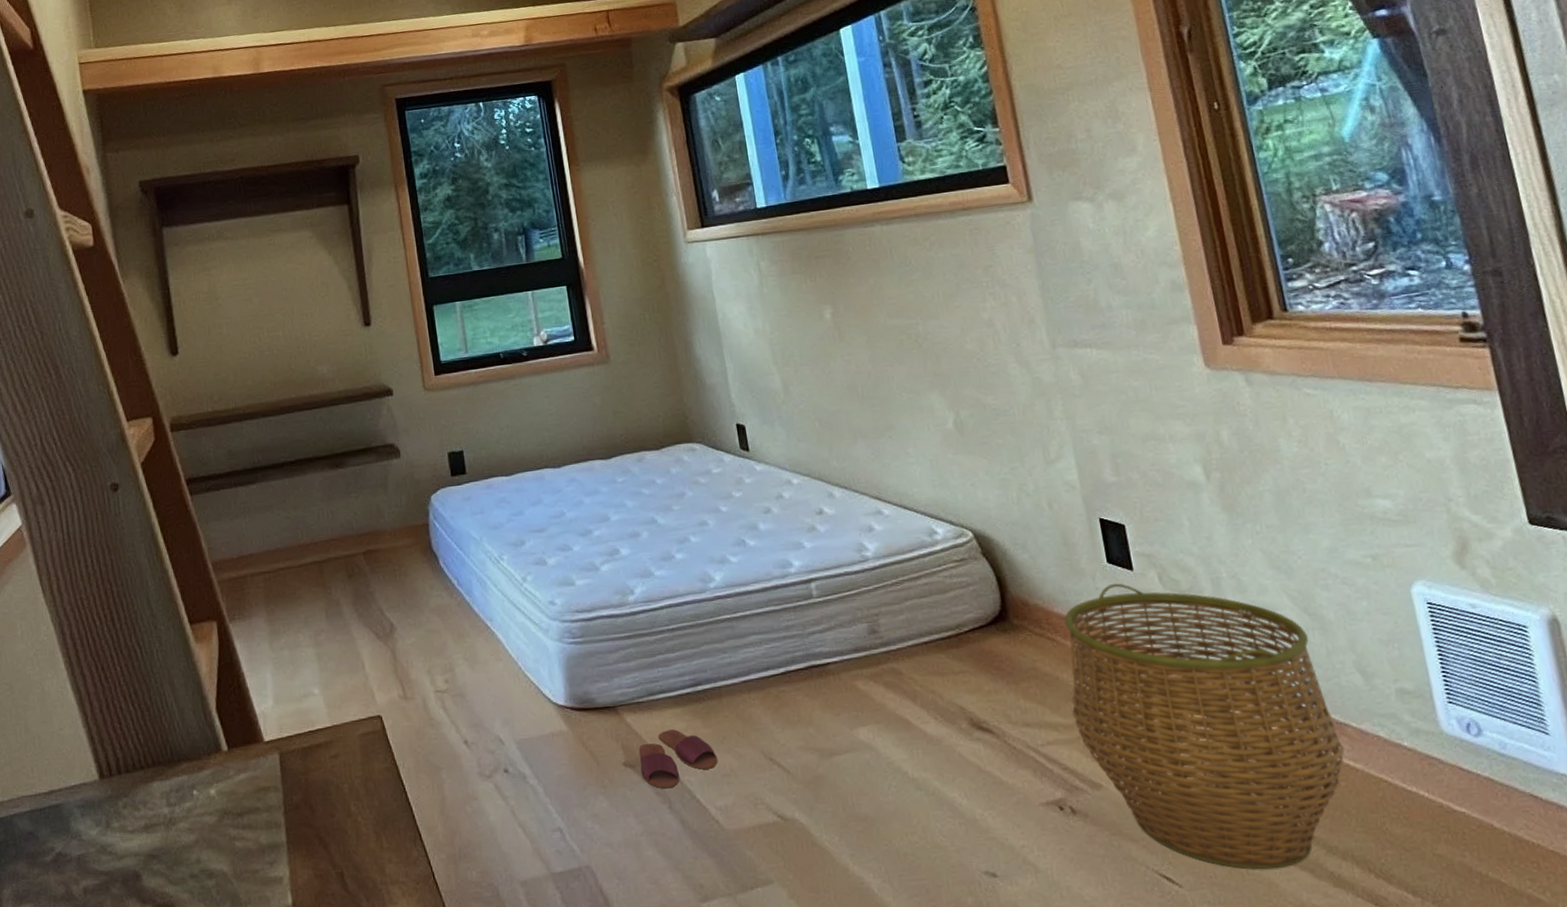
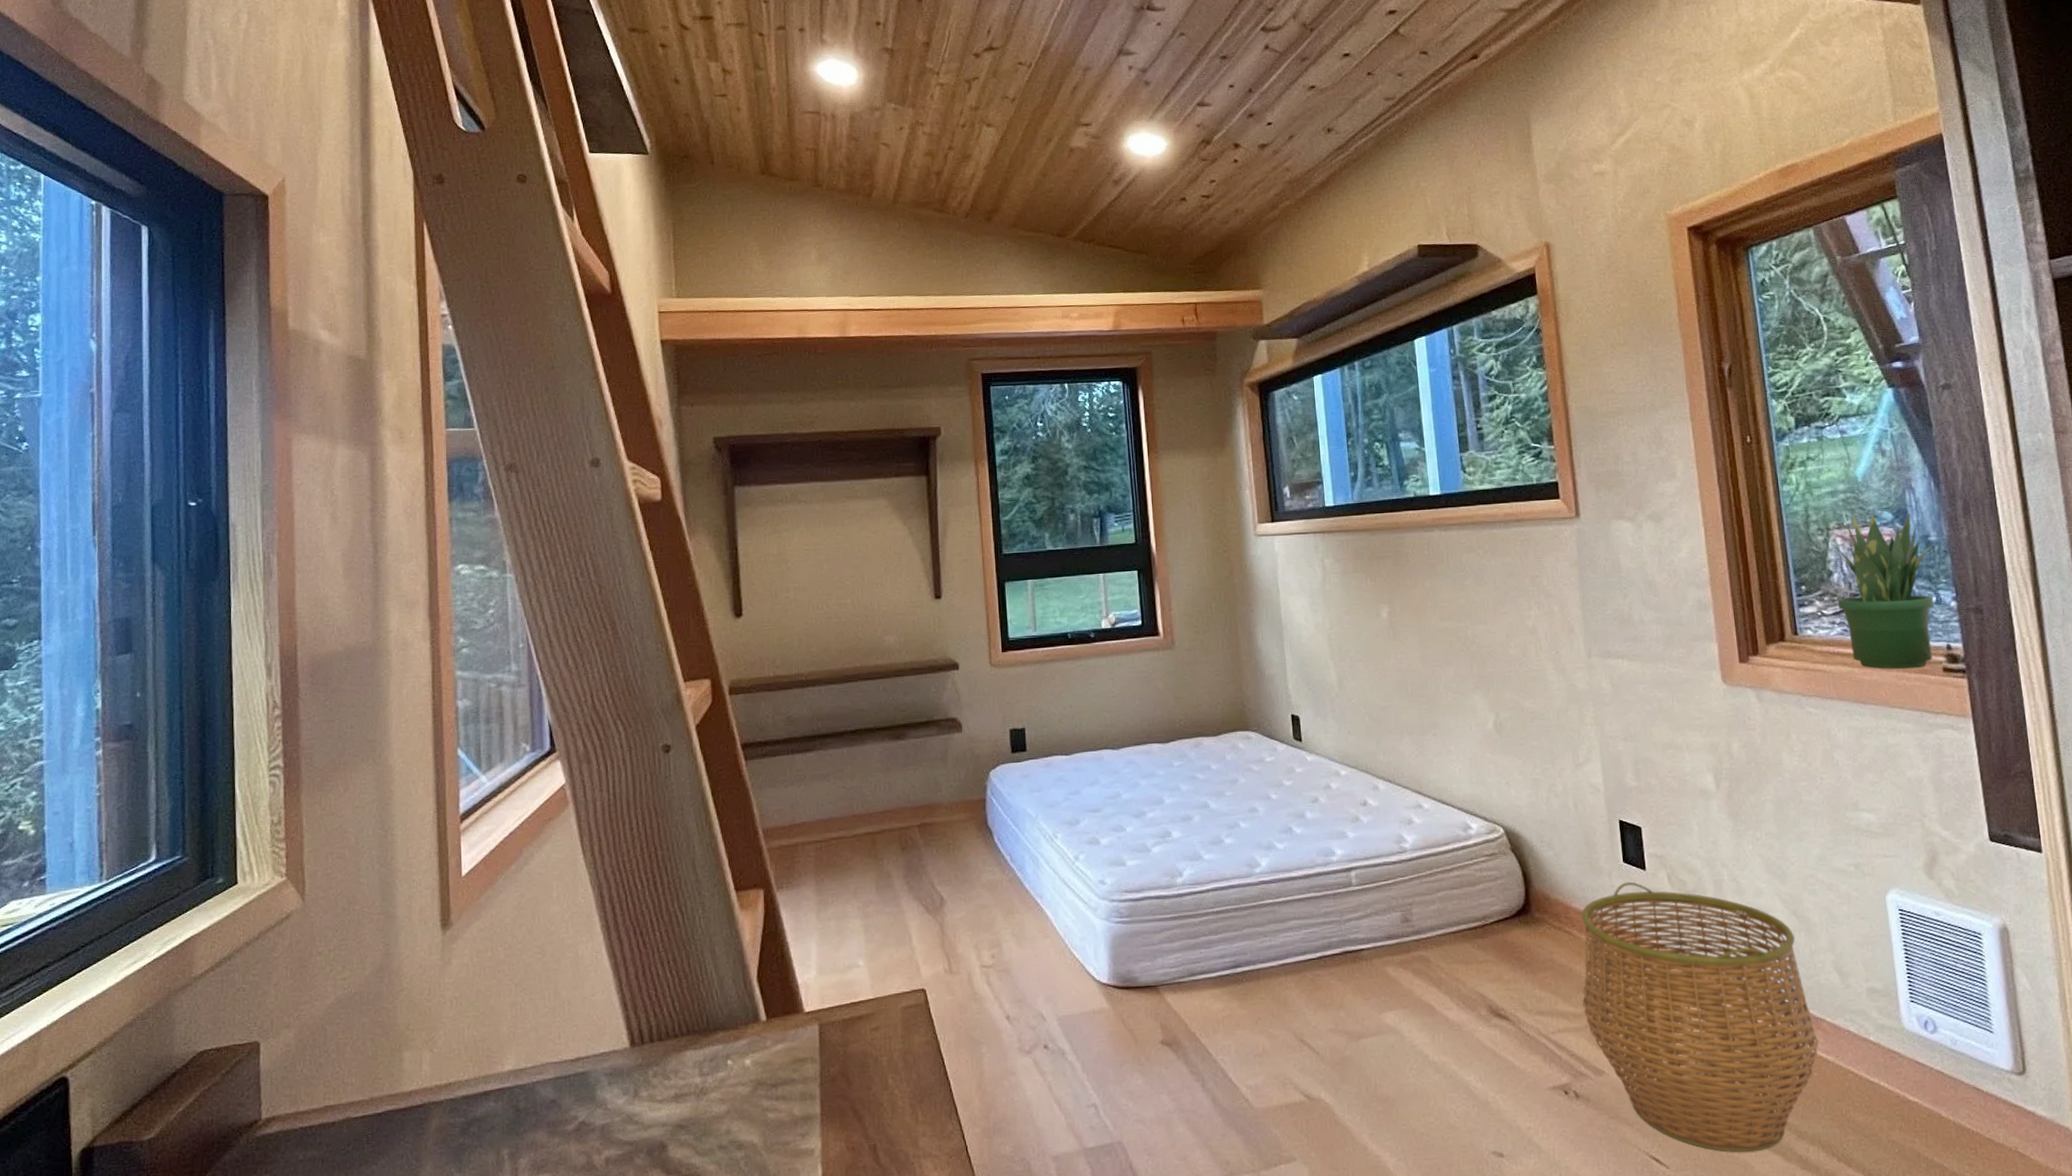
slippers: present [639,729,718,789] -> none [1177,1009,1252,1067]
planter: none [1318,173,1447,343] -> present [1831,513,1936,670]

